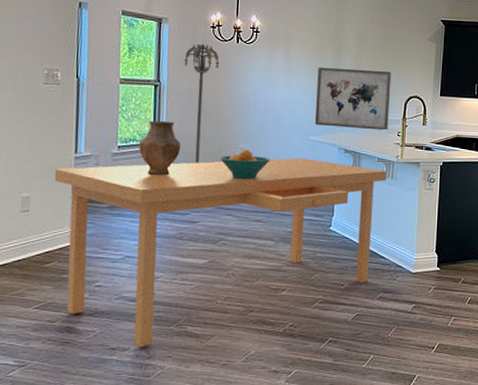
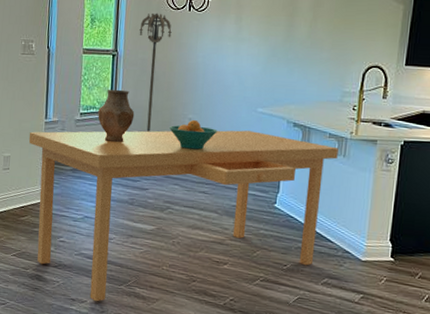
wall art: present [315,67,392,131] -> none [264,34,350,104]

